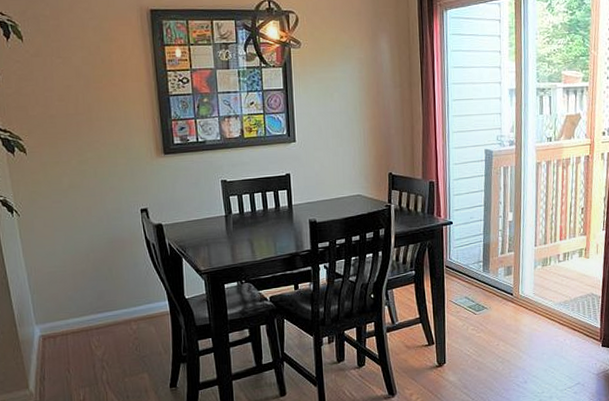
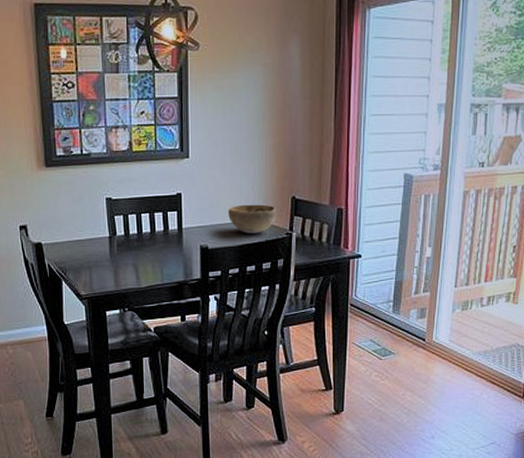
decorative bowl: none [333,180,376,207] -> present [228,204,277,234]

